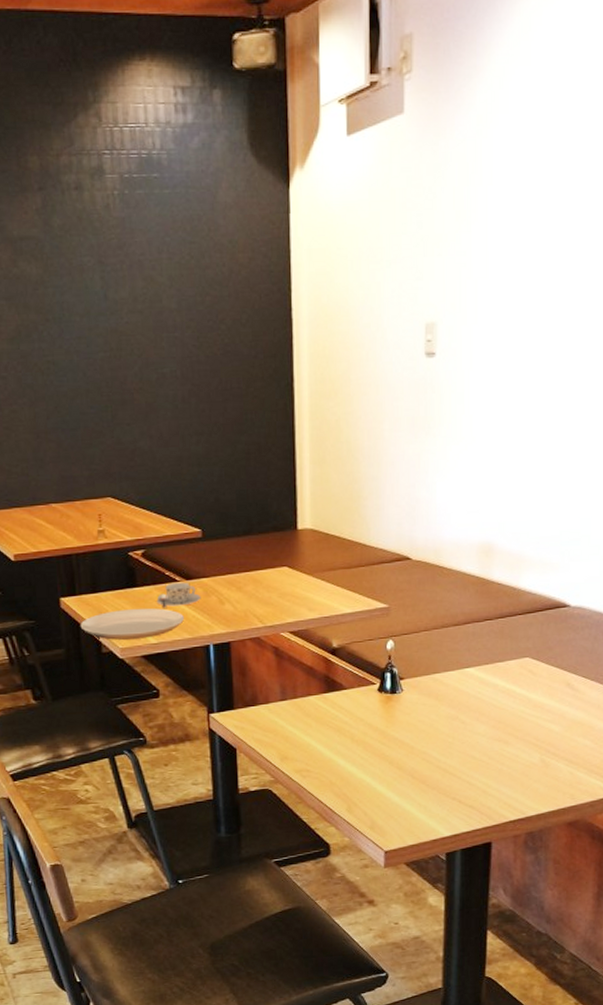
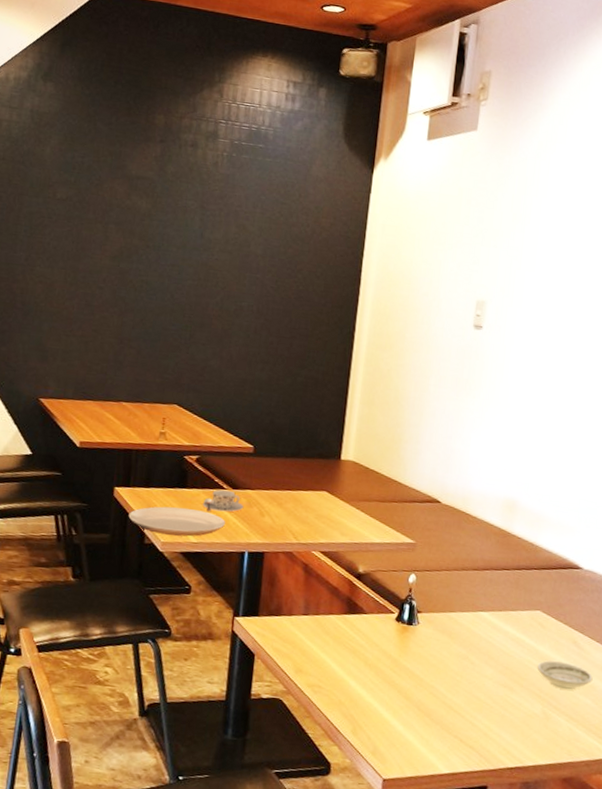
saucer: none [531,706,590,734] -> present [537,660,593,690]

